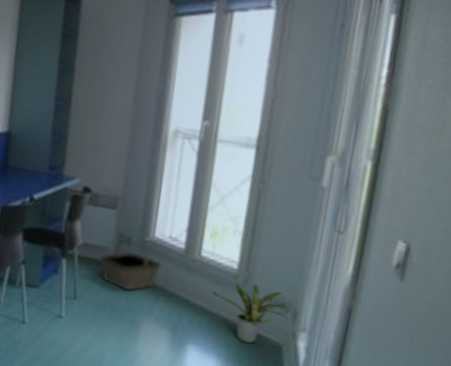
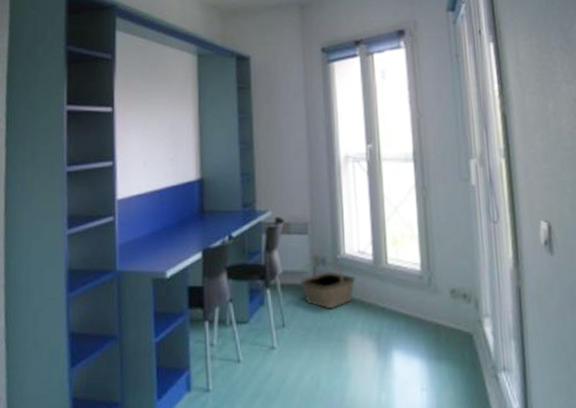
potted plant: present [211,282,289,344] -> none [403,281,473,339]

